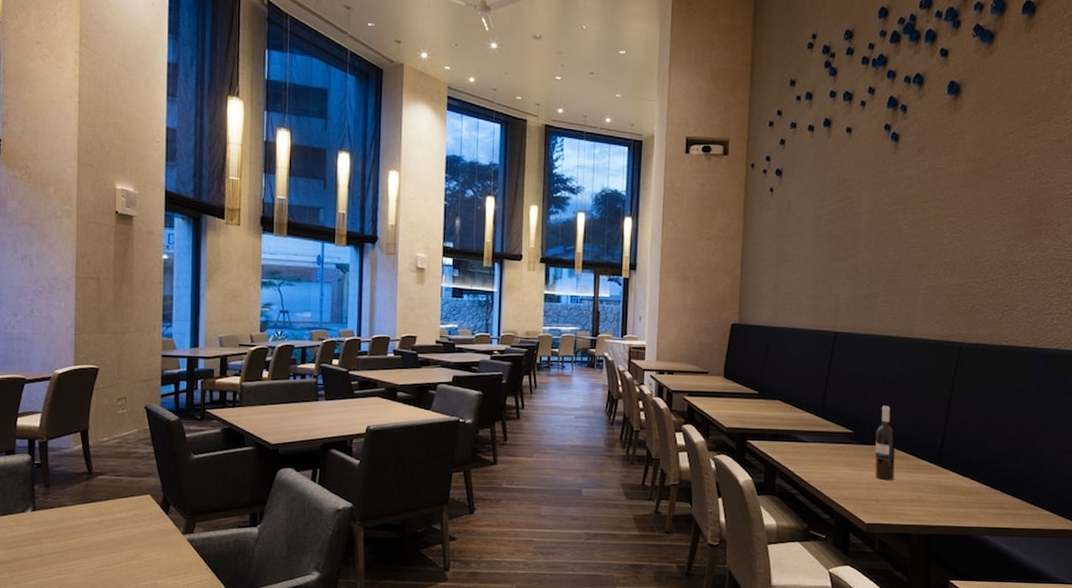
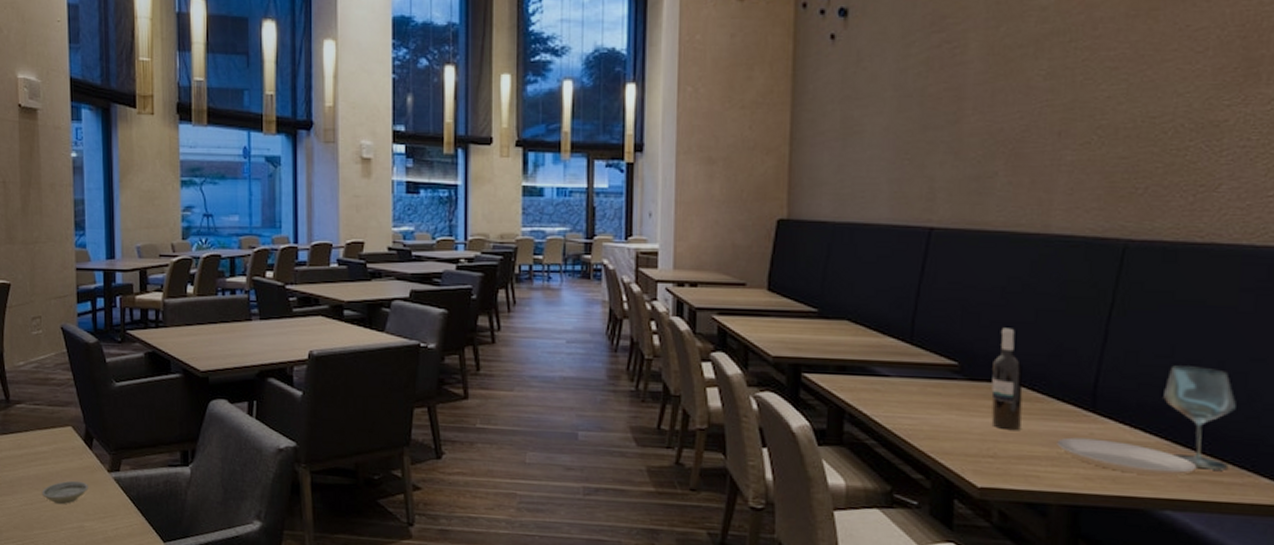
saucer: none [118,543,163,565] -> present [41,480,89,505]
plate: none [917,485,1005,512] -> present [1057,437,1197,477]
wine glass: none [983,432,1028,506] -> present [1162,365,1237,470]

